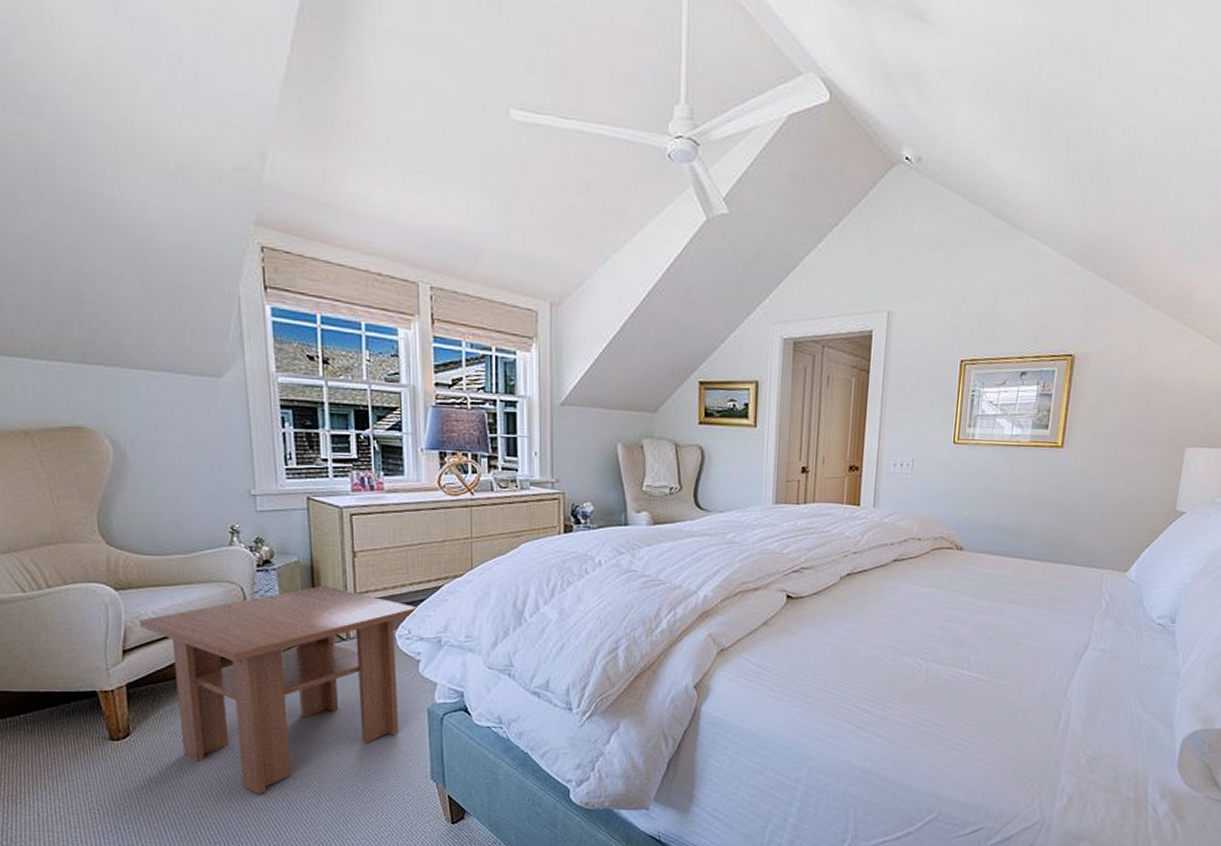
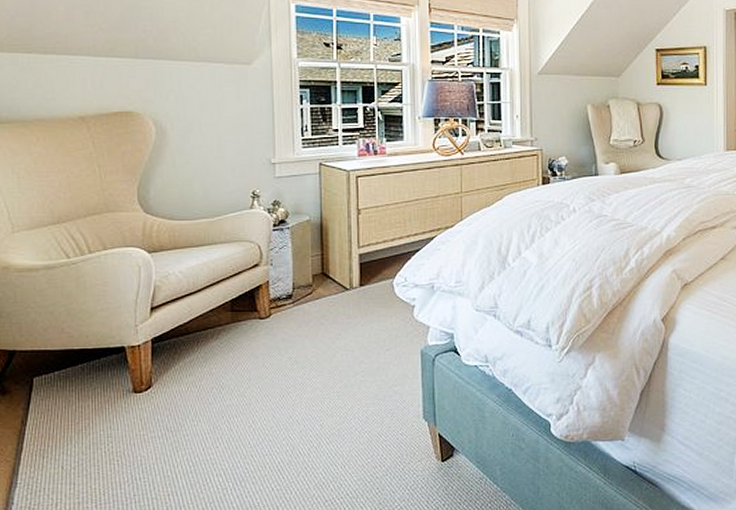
coffee table: present [138,585,417,794] -> none [167,241,413,440]

